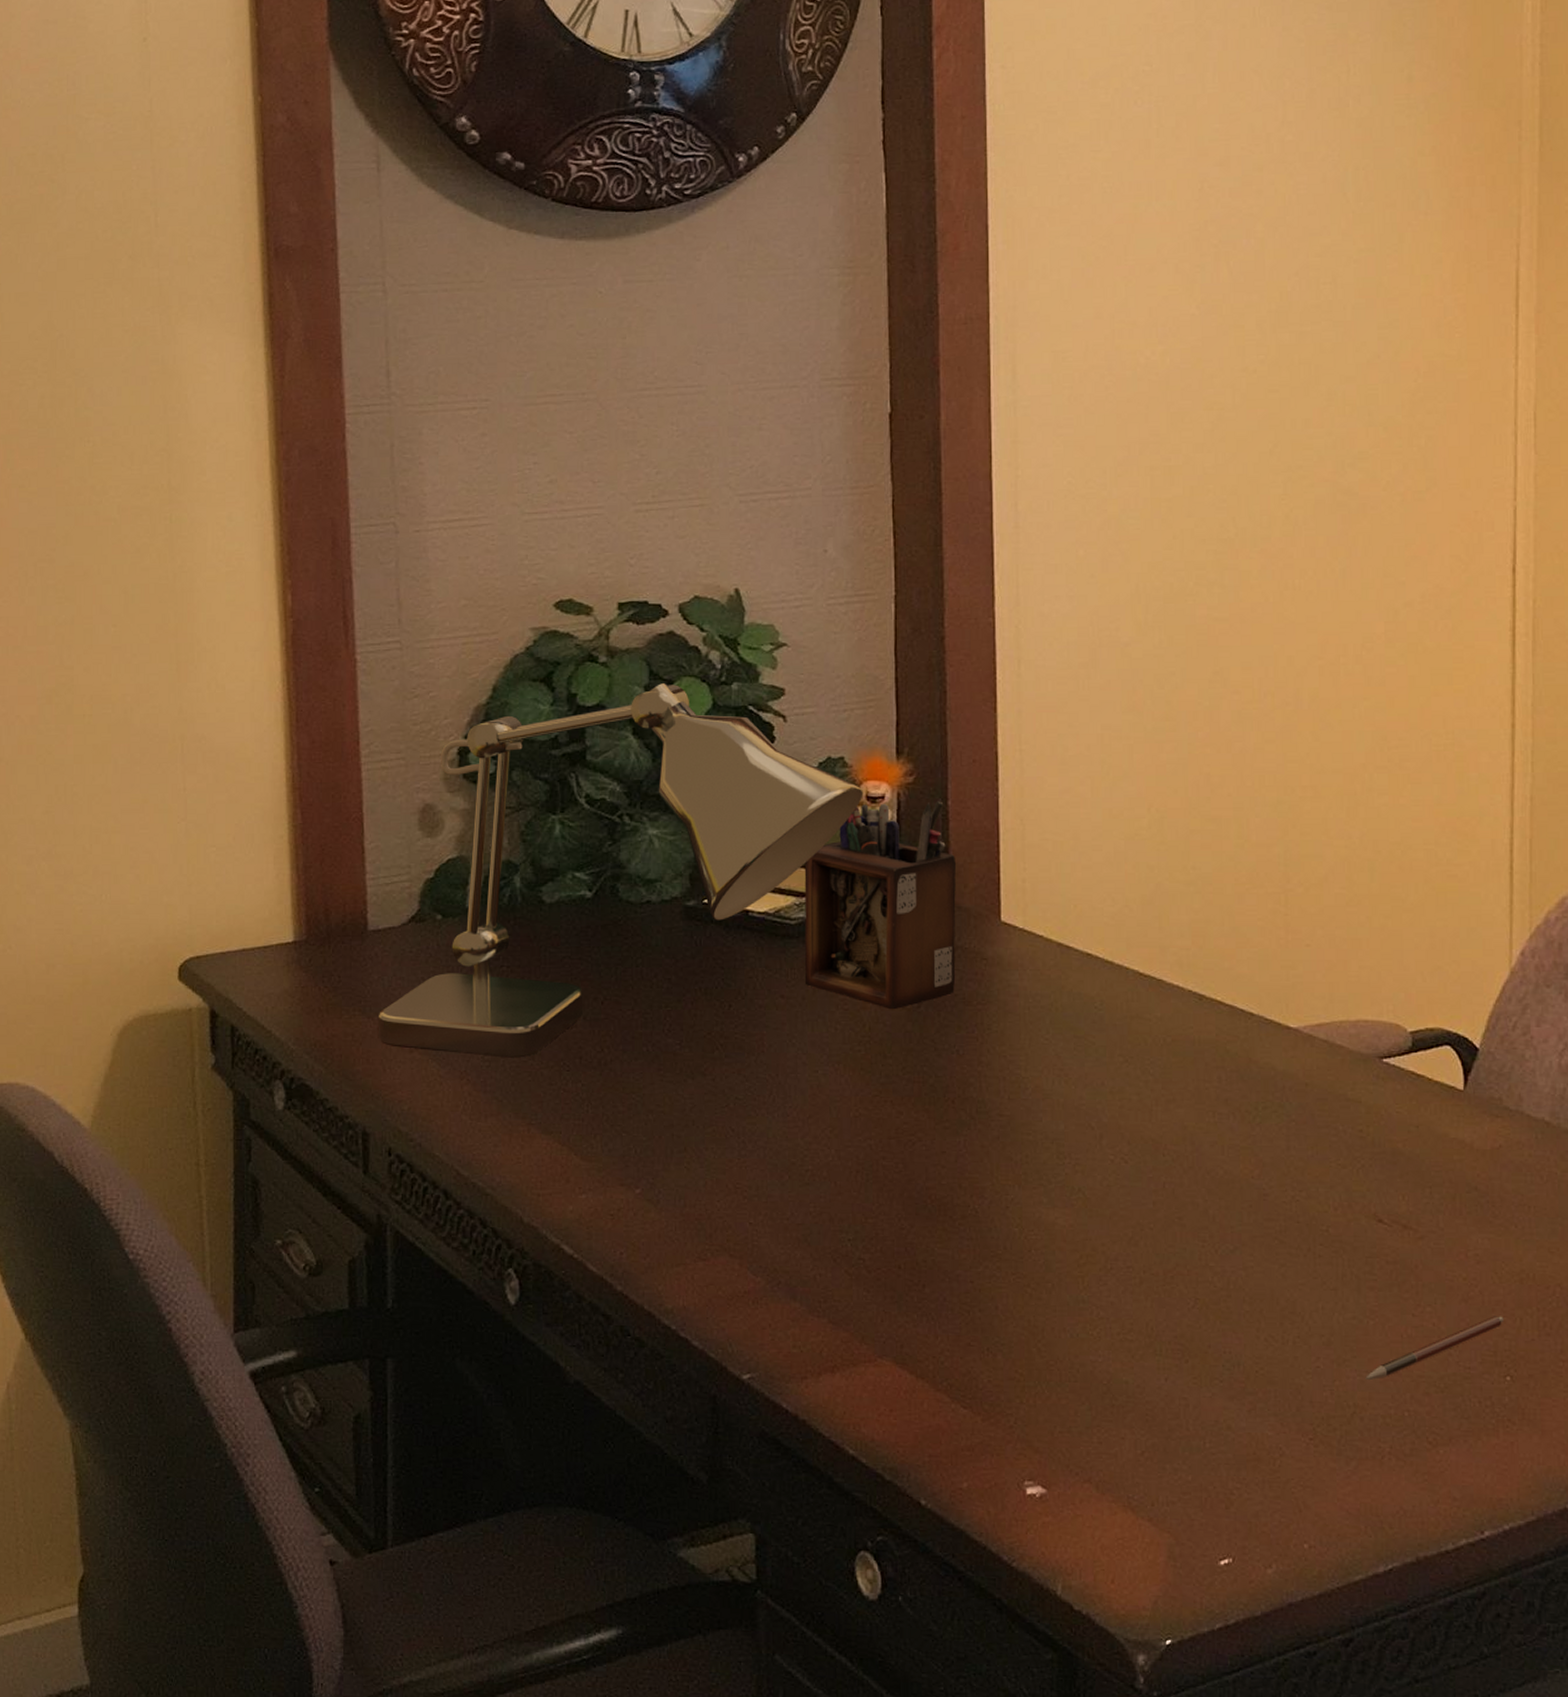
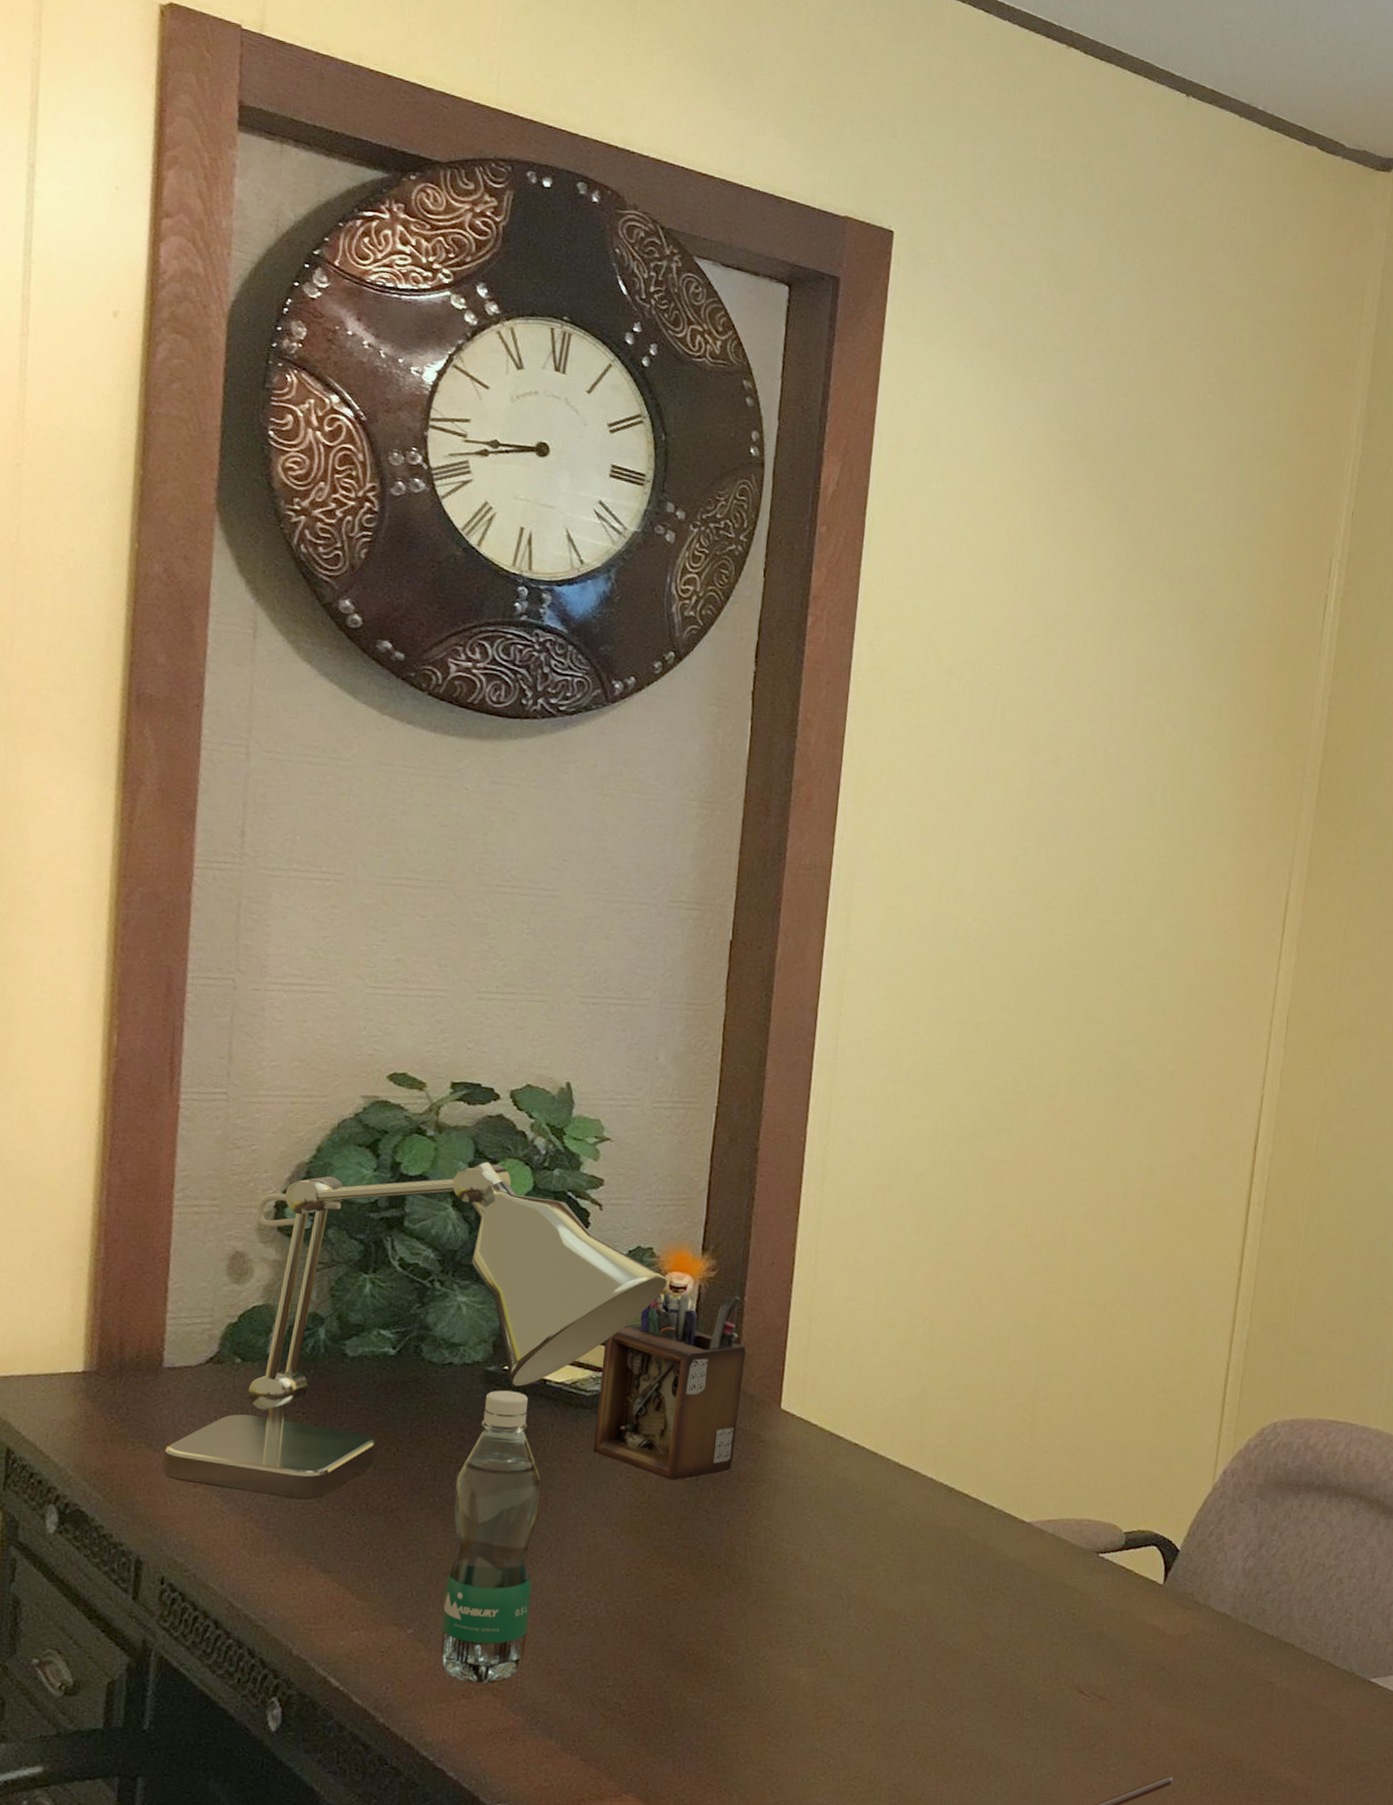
bottle: none [668,926,758,1244] -> present [440,1390,542,1684]

